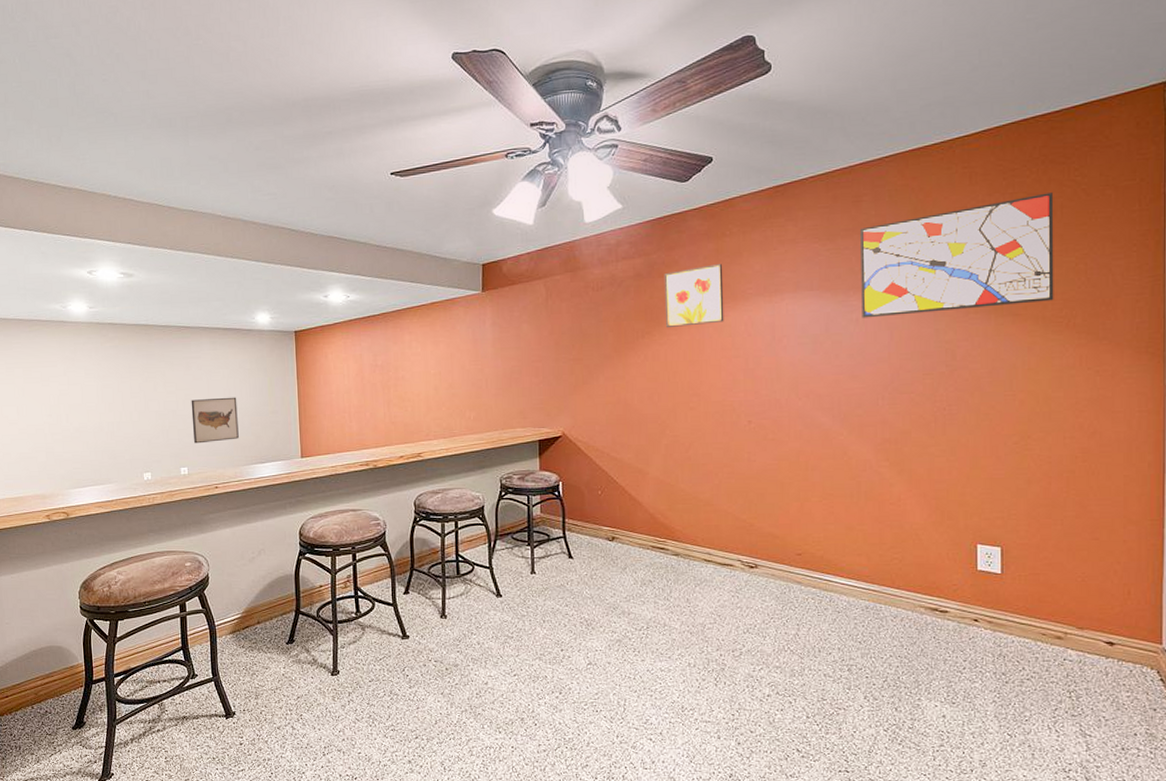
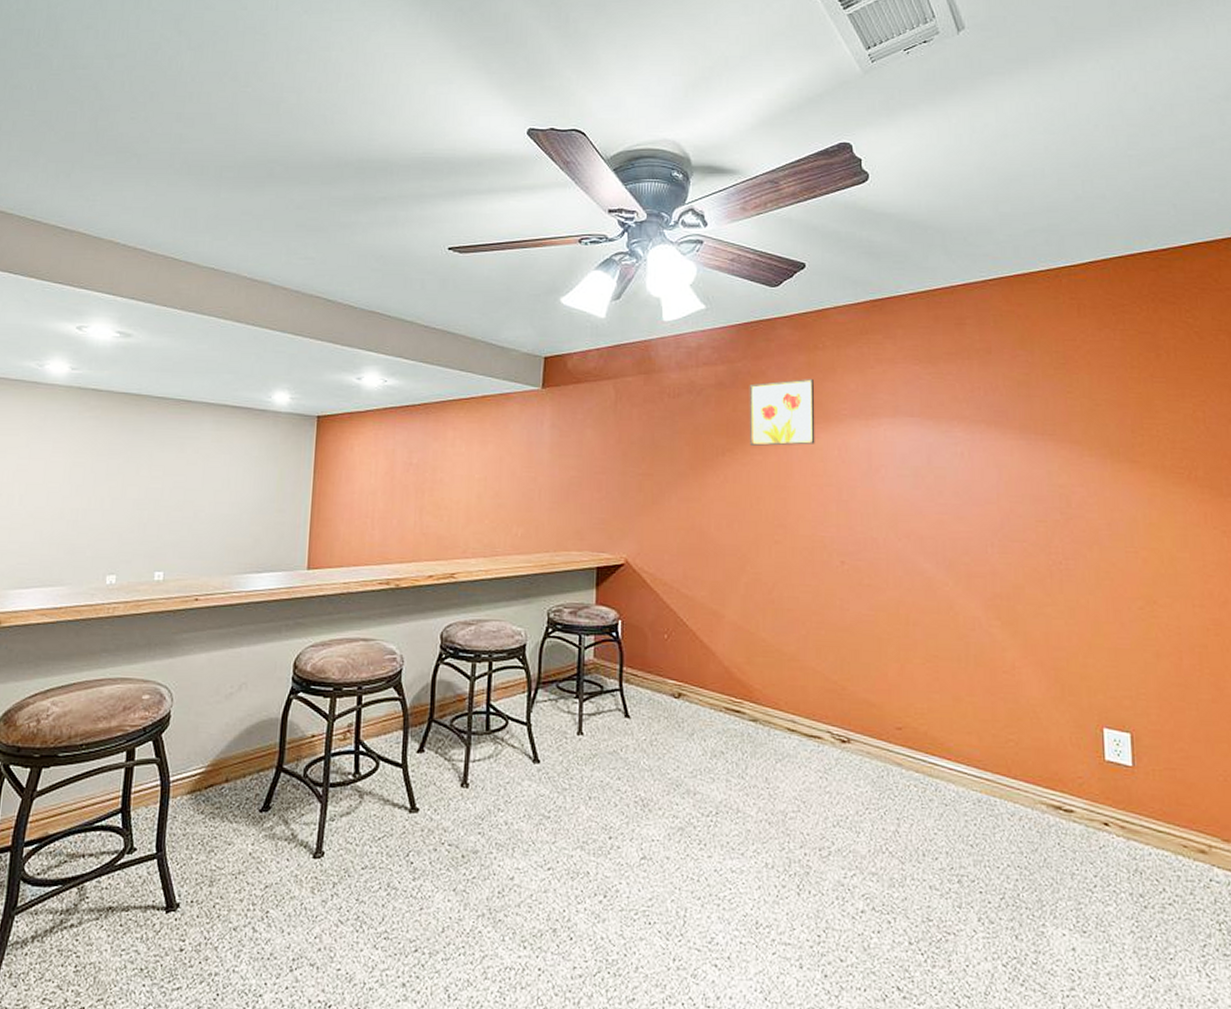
wall art: present [191,397,239,444] -> none [176,488,237,543]
wall art: present [861,193,1054,318] -> none [964,333,1173,453]

